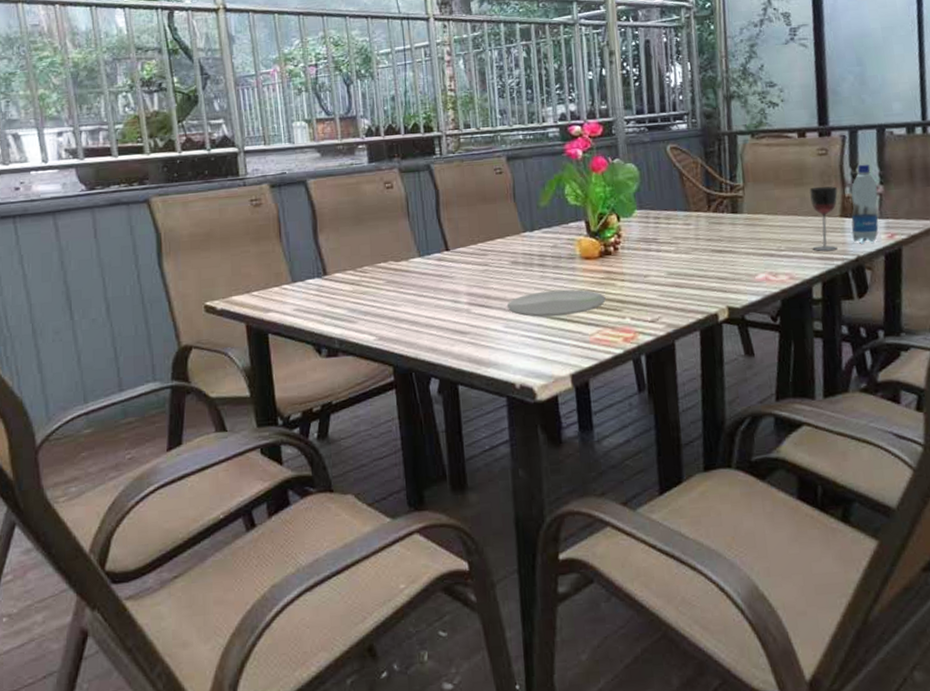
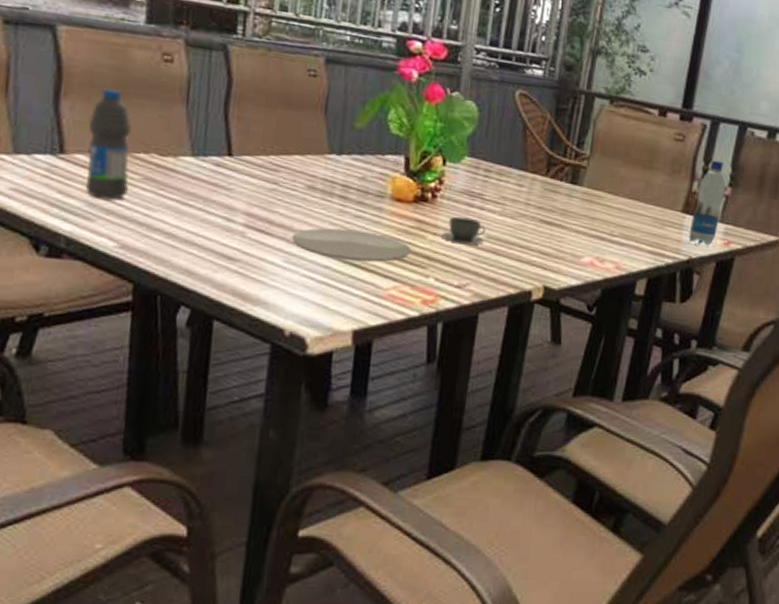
water bottle: none [340,218,377,305] -> present [84,88,133,200]
teacup: none [629,260,666,284] -> present [442,216,486,245]
wineglass: present [809,186,838,251] -> none [646,173,685,246]

